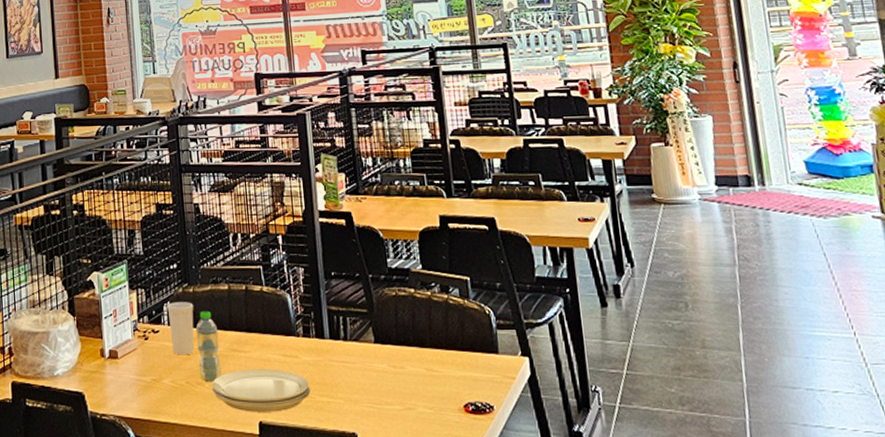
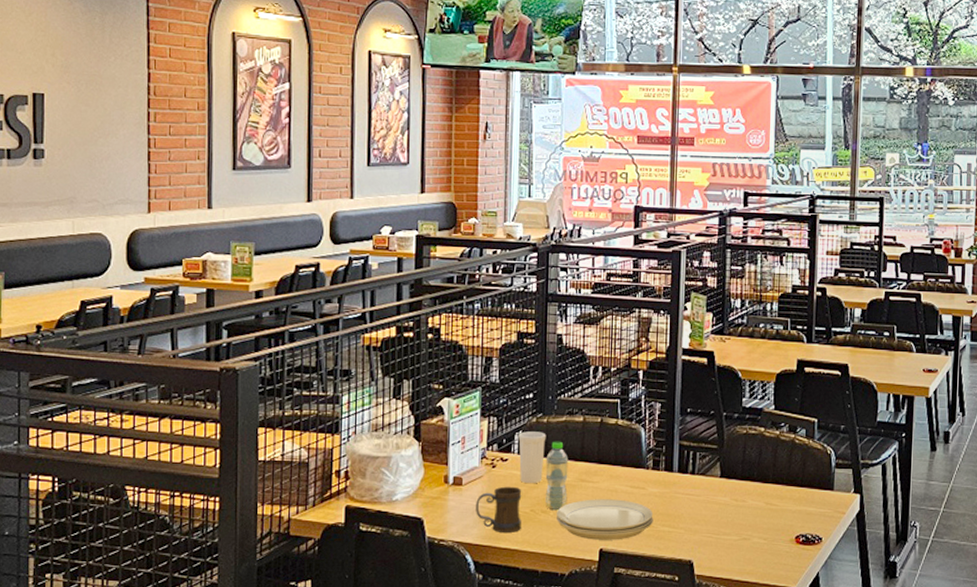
beer mug: none [133,358,179,406] -> present [476,486,522,532]

